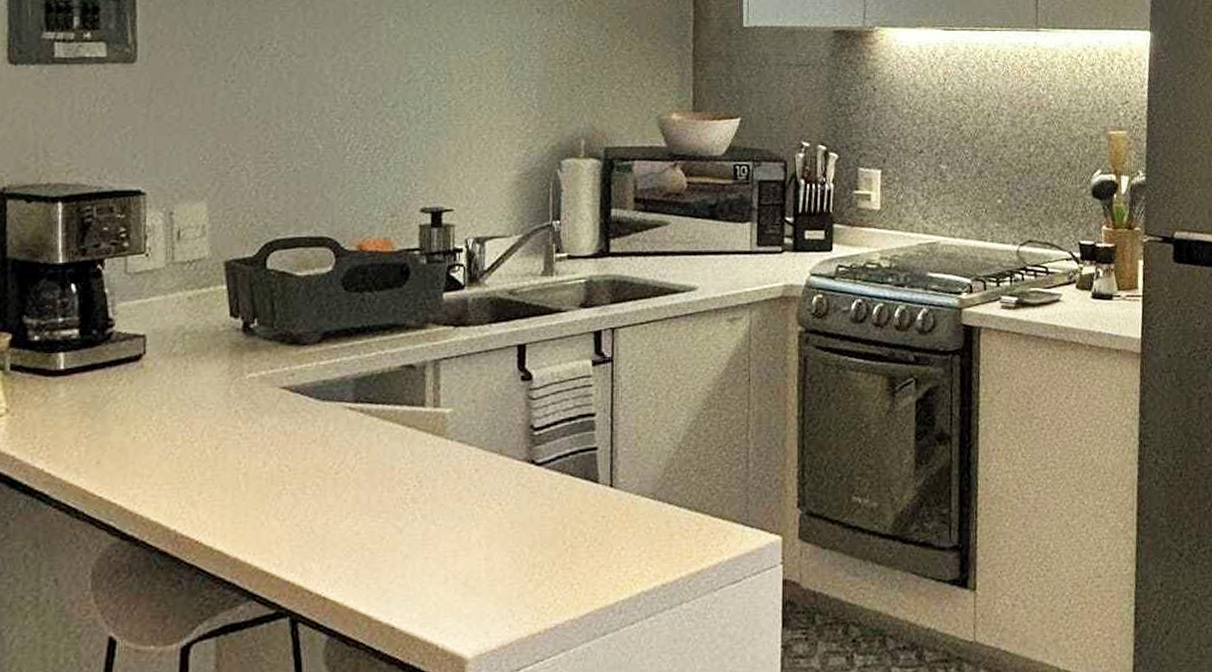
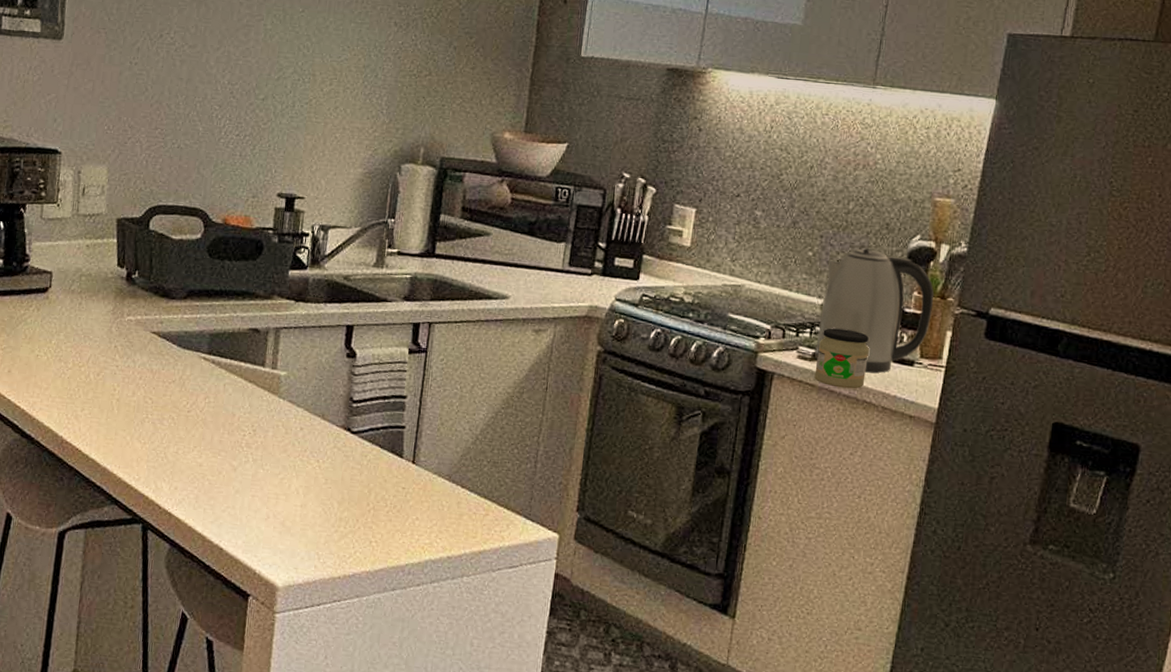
kettle: none [1017,189,1122,313] -> present [815,248,935,373]
jar: none [1020,272,1070,333] -> present [814,328,870,389]

